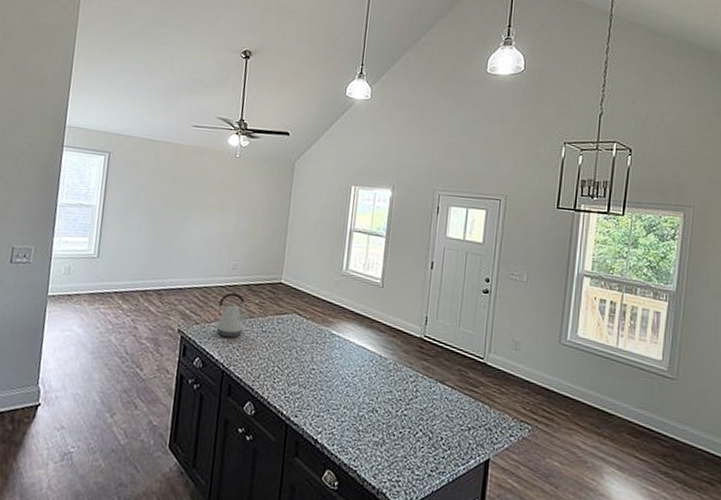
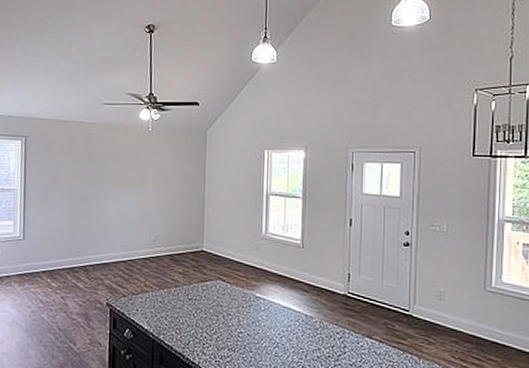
kettle: present [215,292,249,338] -> none [142,264,174,308]

